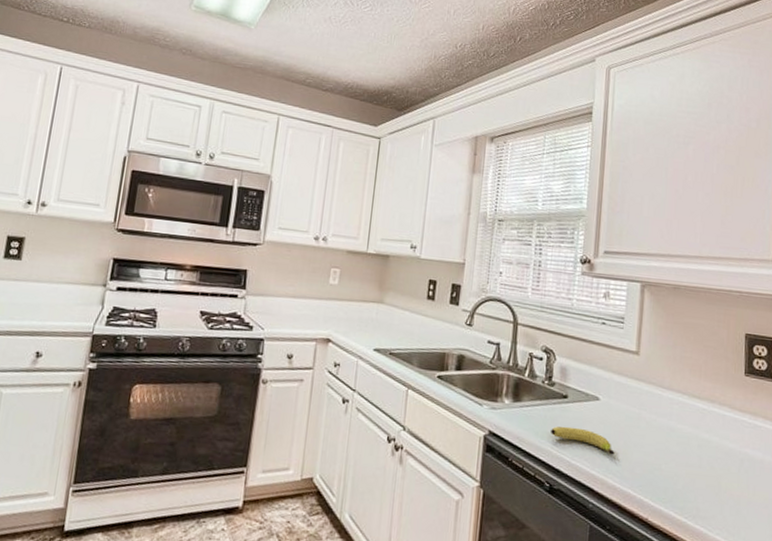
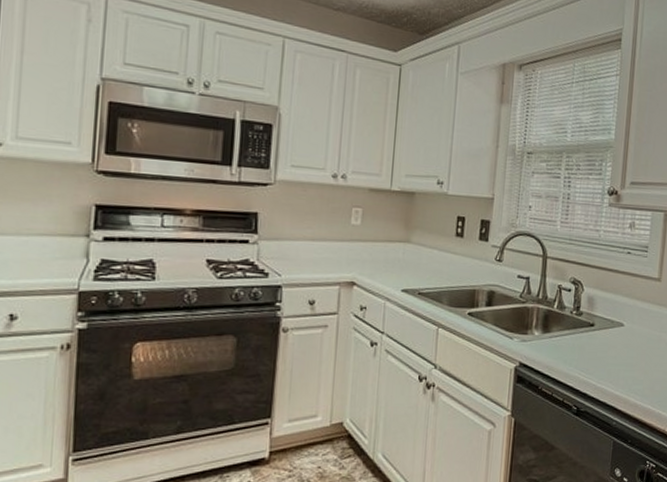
fruit: present [551,426,615,455] -> none [578,353,637,376]

